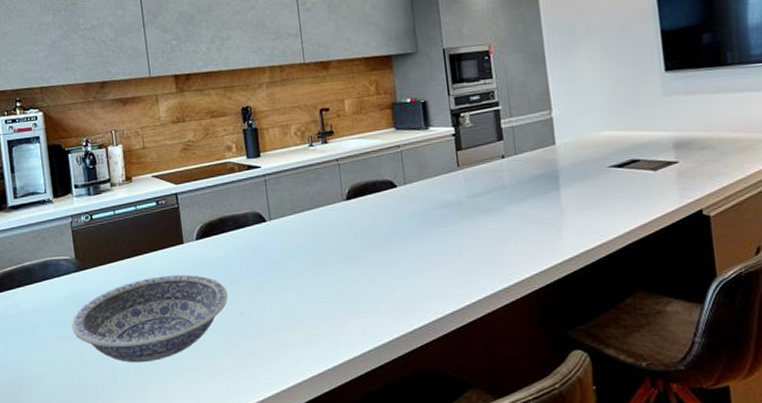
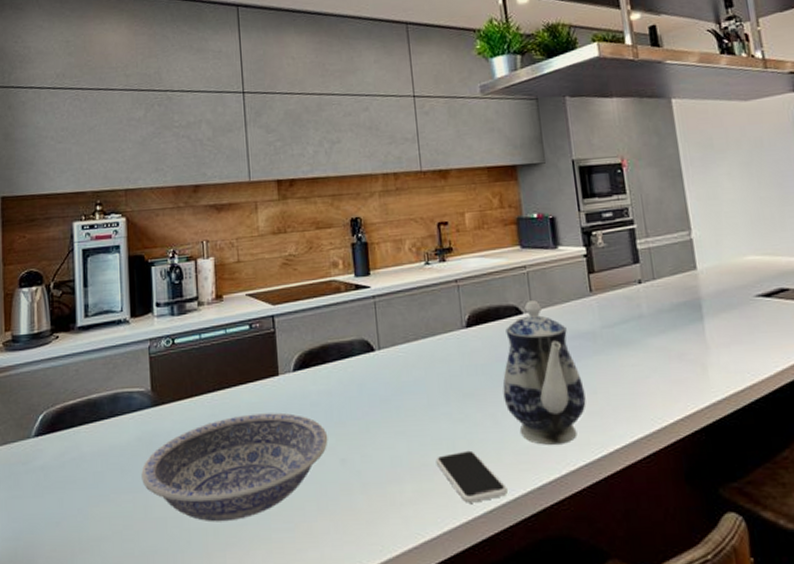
smartphone: none [321,302,383,345] -> present [435,450,508,503]
teapot: none [379,175,453,297] -> present [502,300,586,445]

